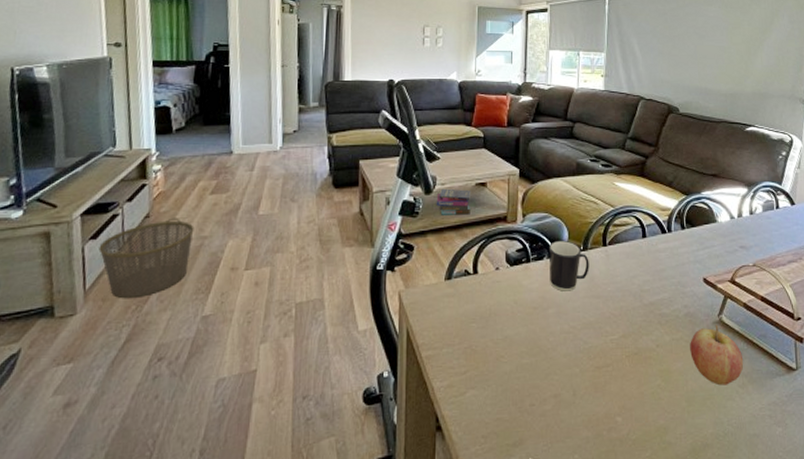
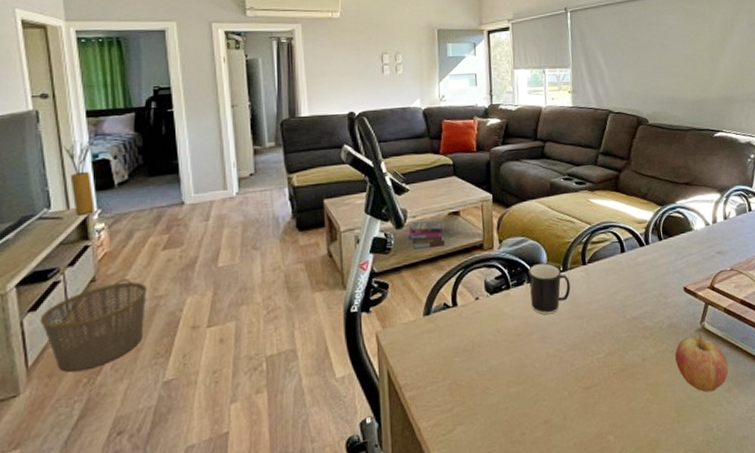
vase: none [130,83,159,156] -> present [62,135,95,215]

